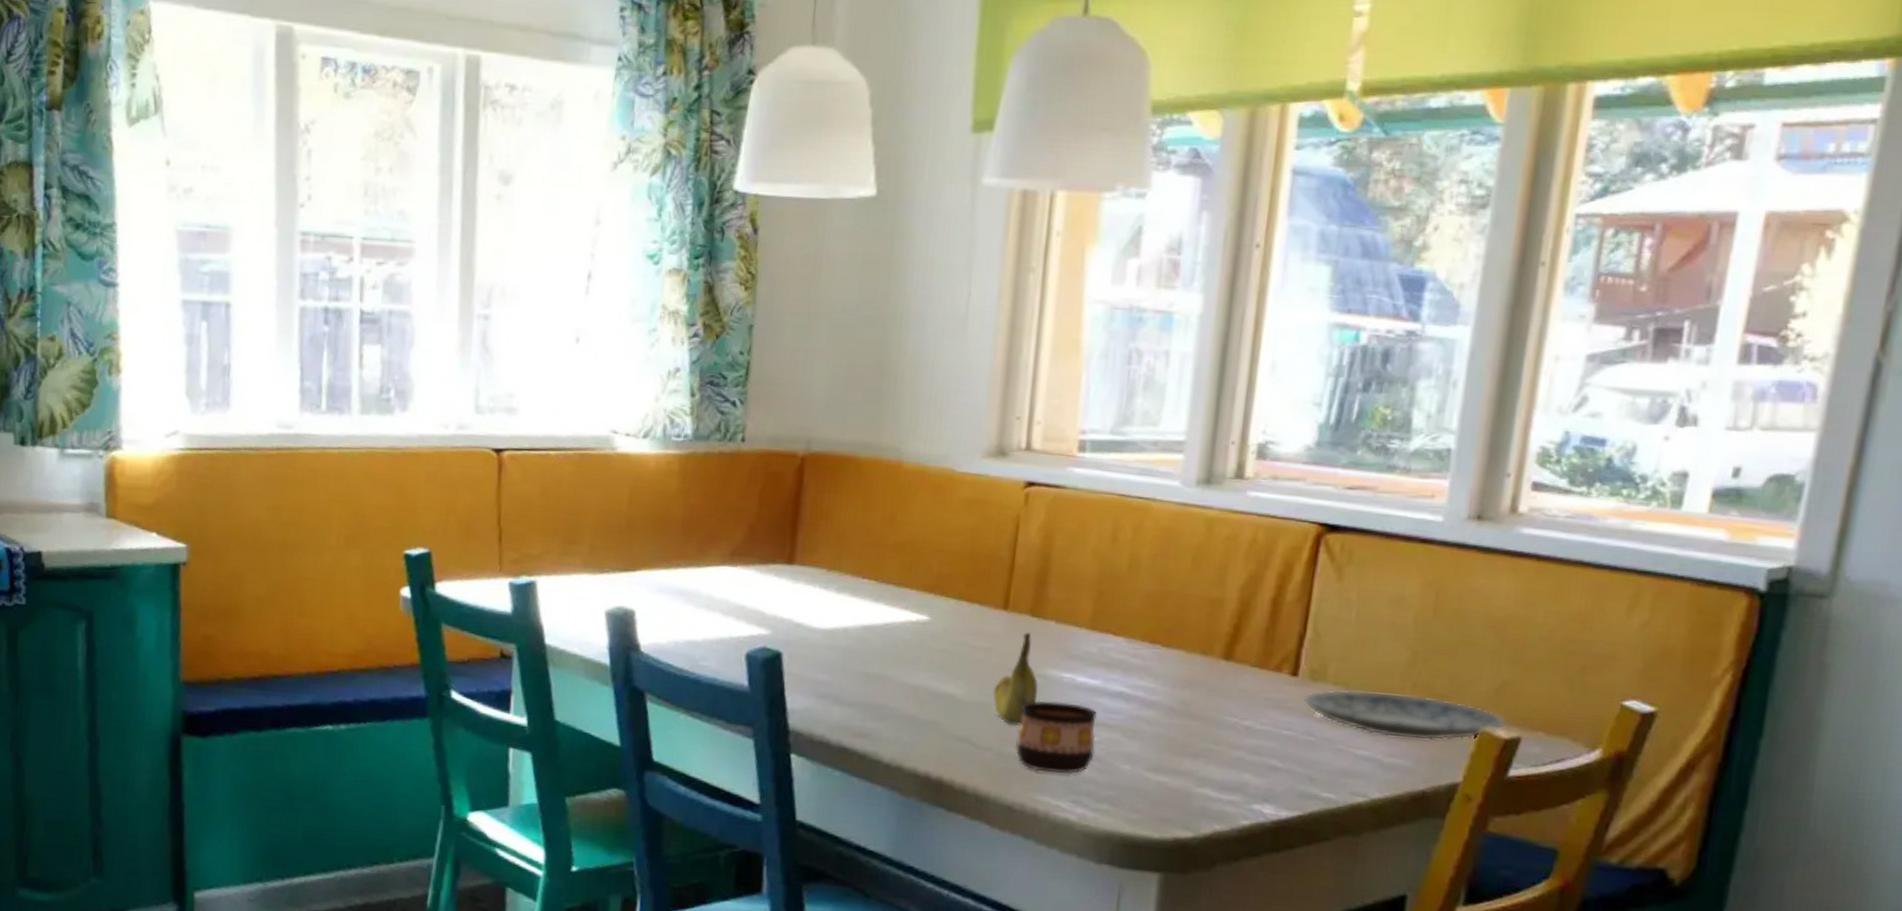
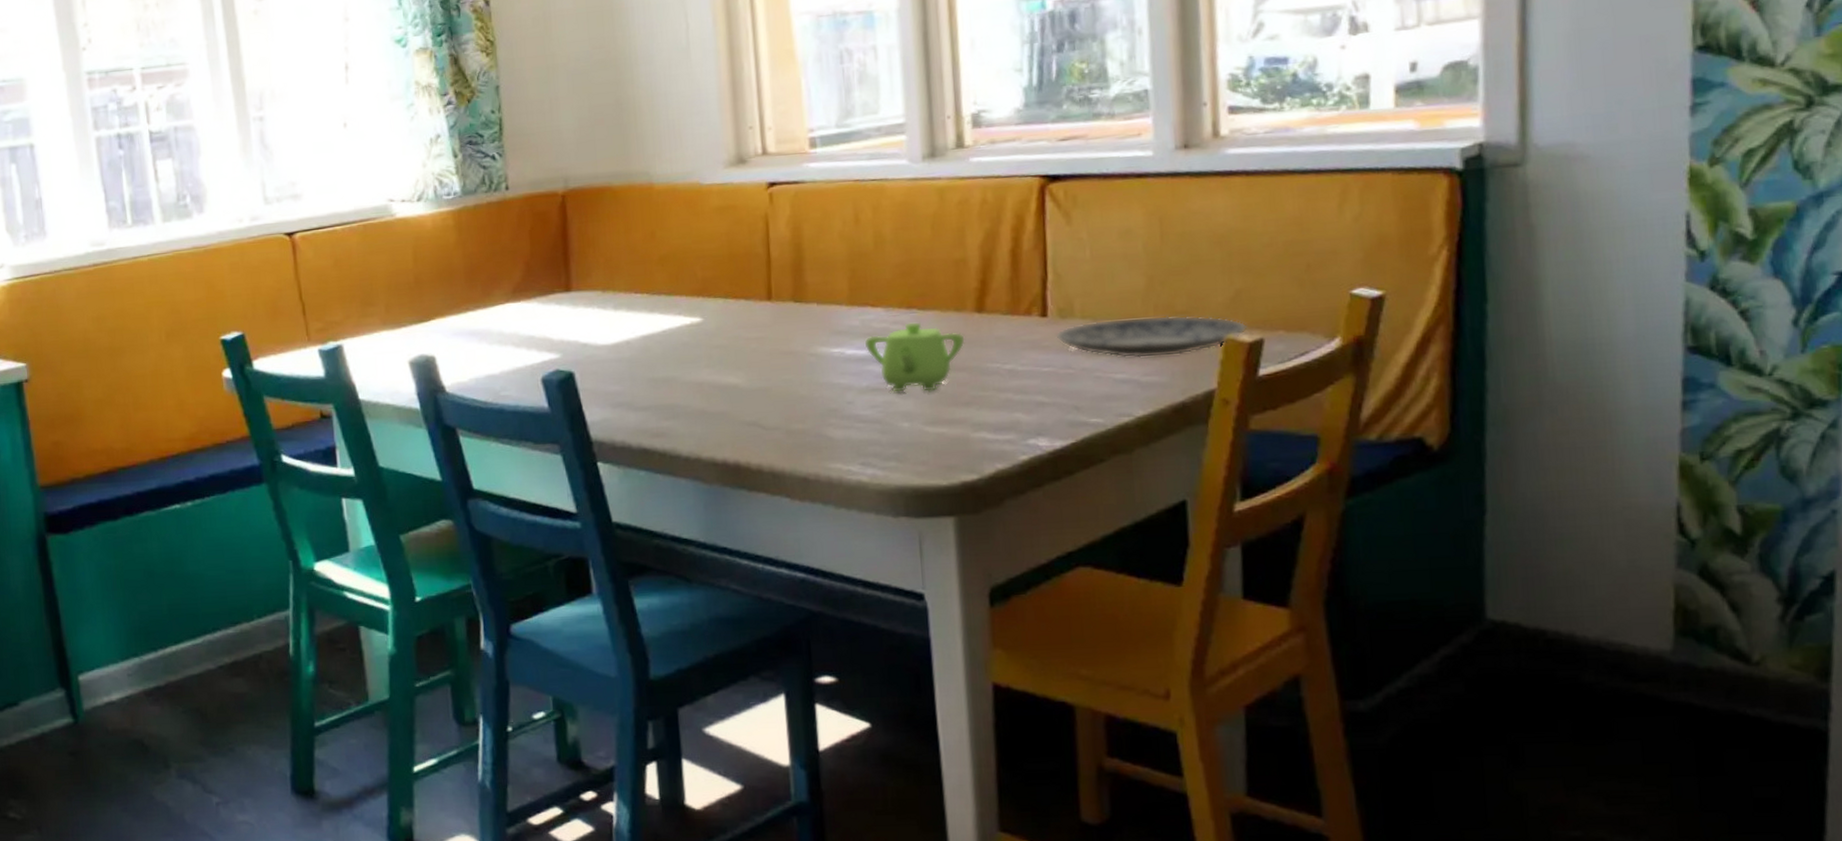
fruit: present [993,633,1038,727] -> none [771,318,813,404]
cup: present [1016,700,1098,775] -> none [800,374,874,442]
teapot: none [1098,658,1207,736] -> present [864,322,965,392]

